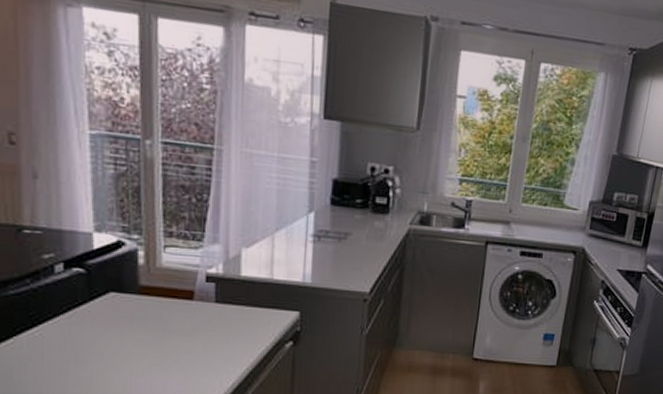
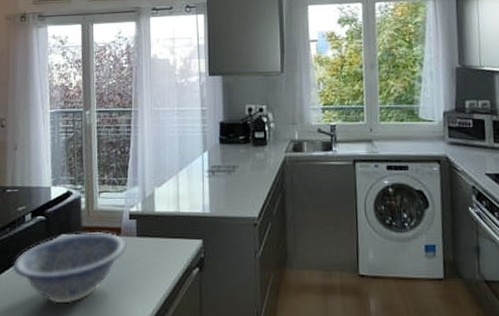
decorative bowl: none [37,292,201,373] -> present [12,232,127,304]

